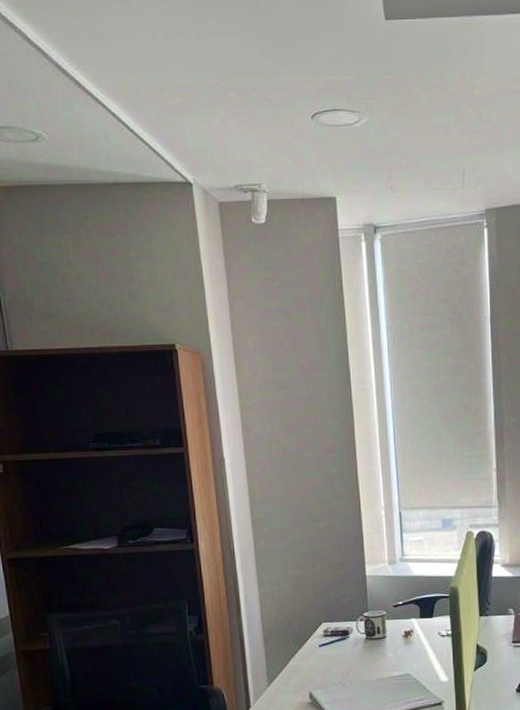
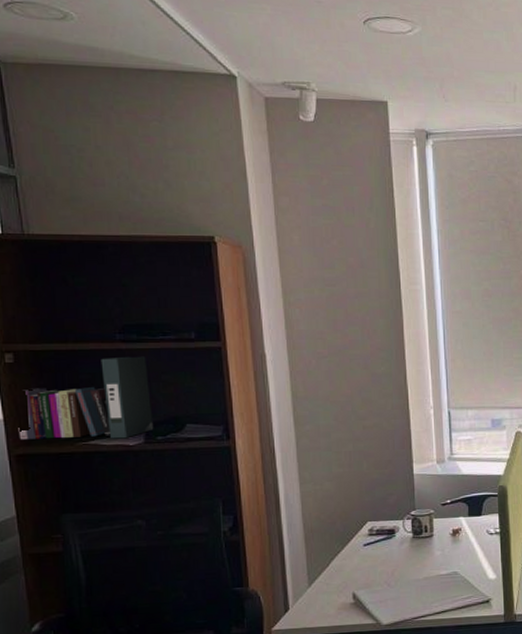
books: none [9,493,88,545] -> present [18,386,110,440]
binder: none [77,463,126,543] -> present [101,356,154,439]

